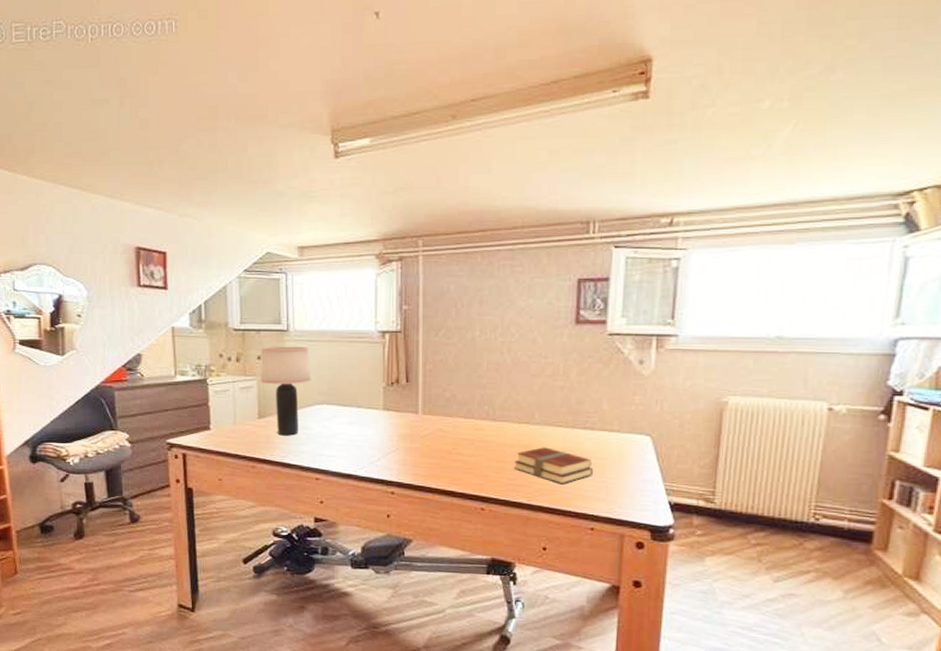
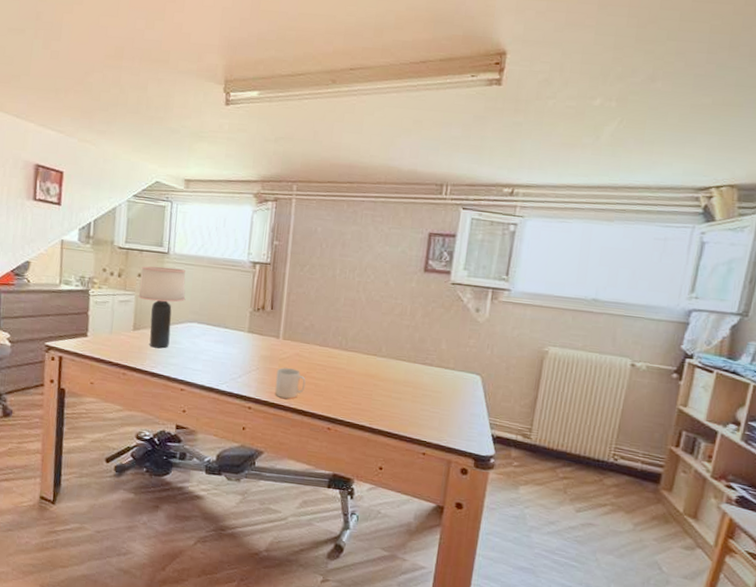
mug: none [418,446,452,480] -> present [274,368,306,399]
books: present [514,447,594,485] -> none [360,377,430,412]

